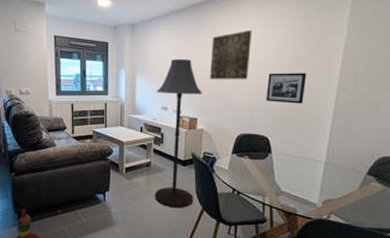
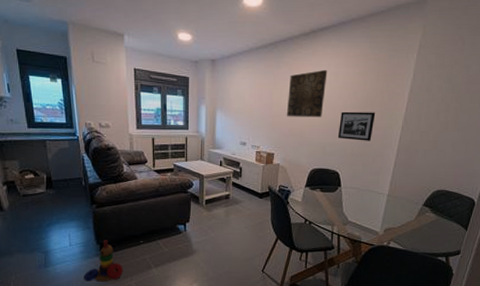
floor lamp: present [155,58,203,208] -> none [233,95,280,238]

